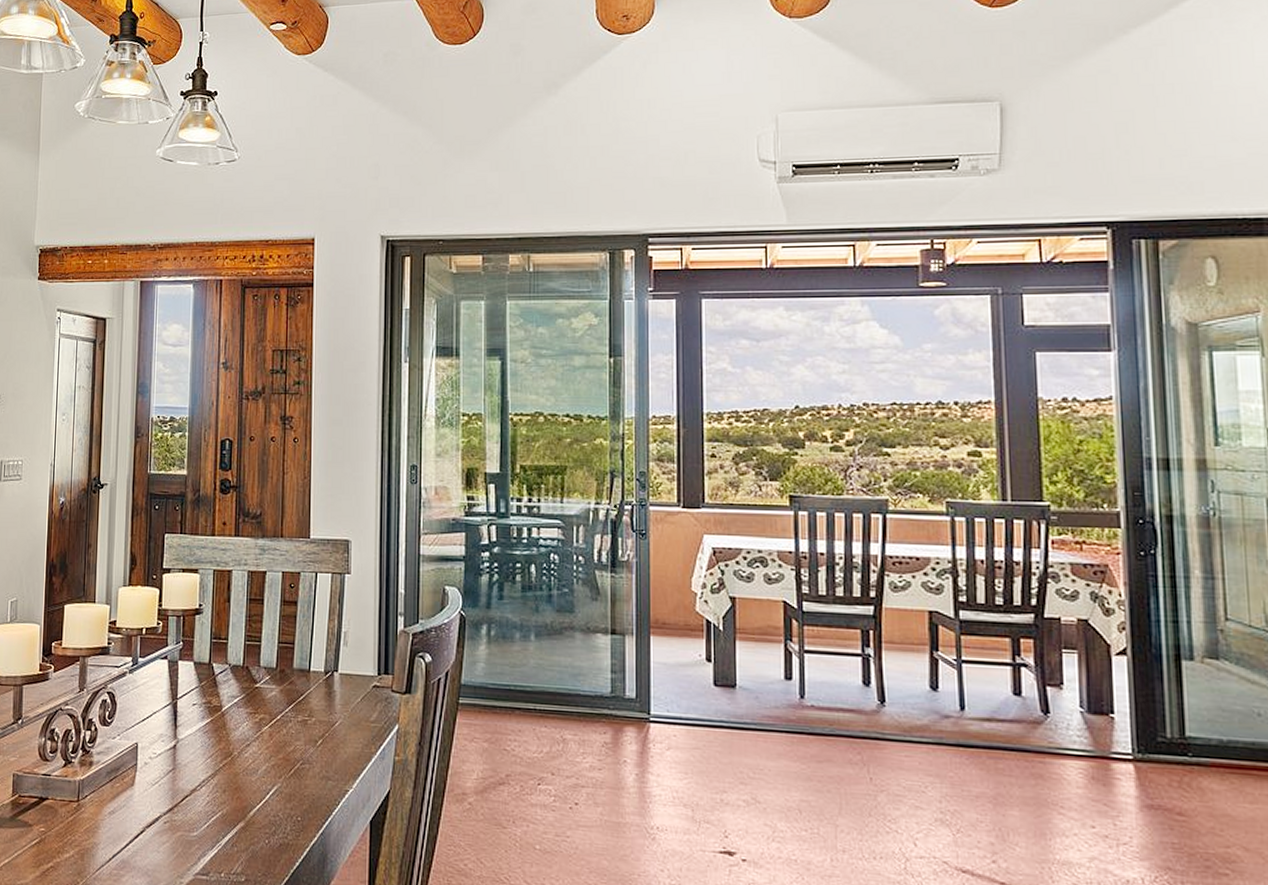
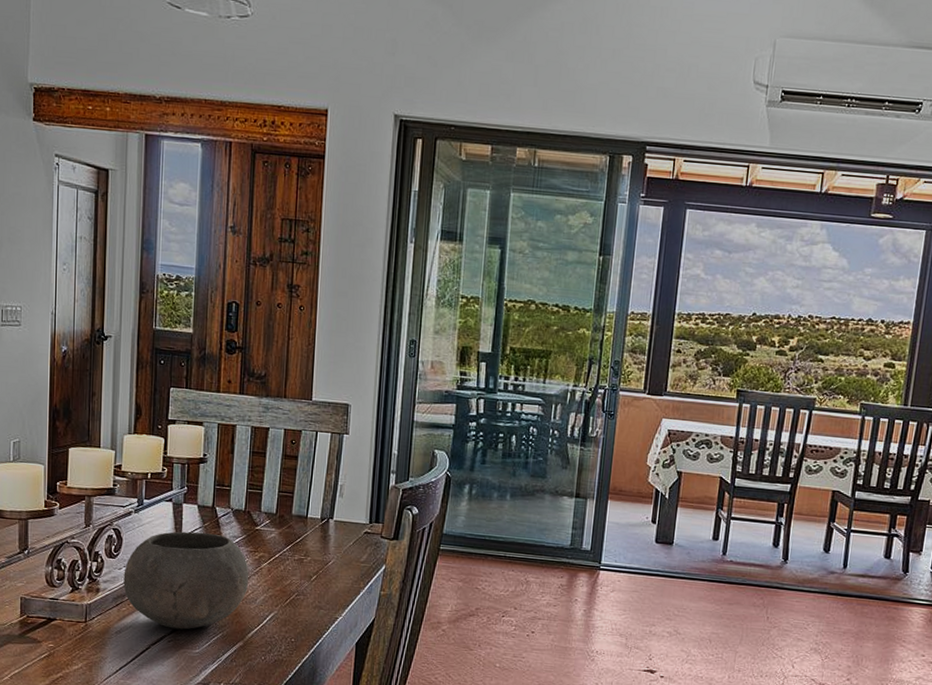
bowl: none [117,692,250,808] -> present [123,531,249,630]

